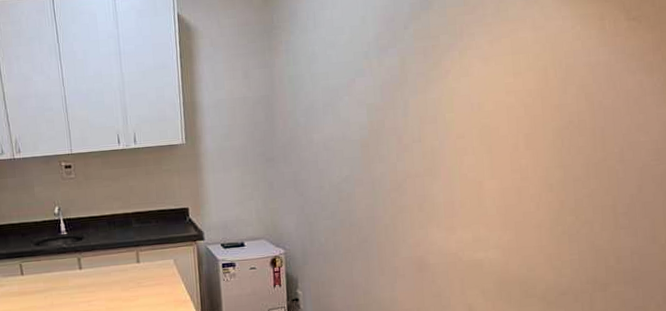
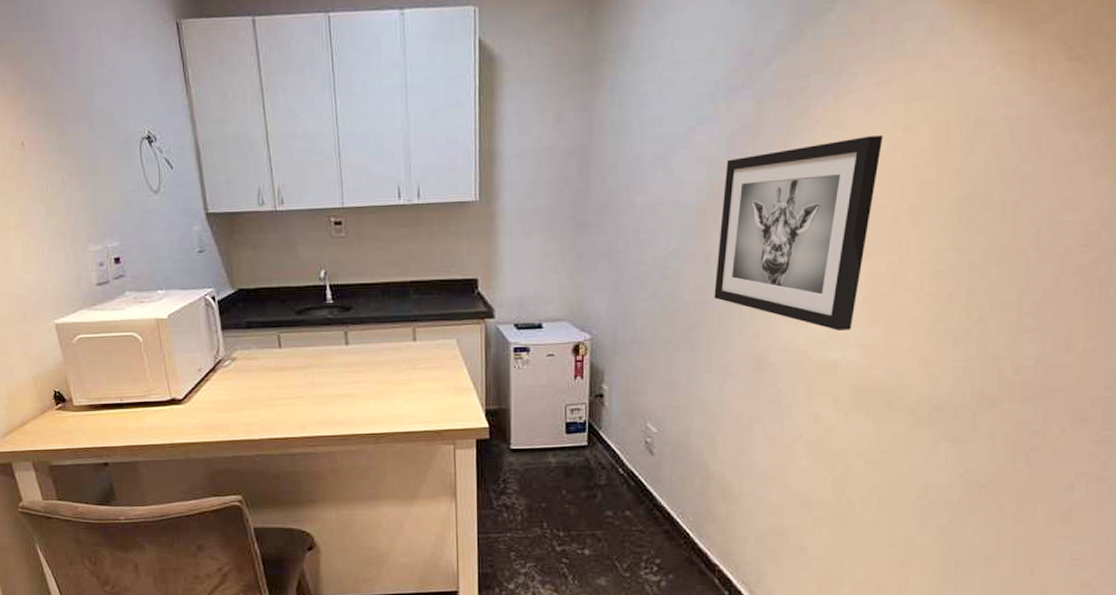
wall art: none [380,81,499,236] -> present [714,135,883,332]

